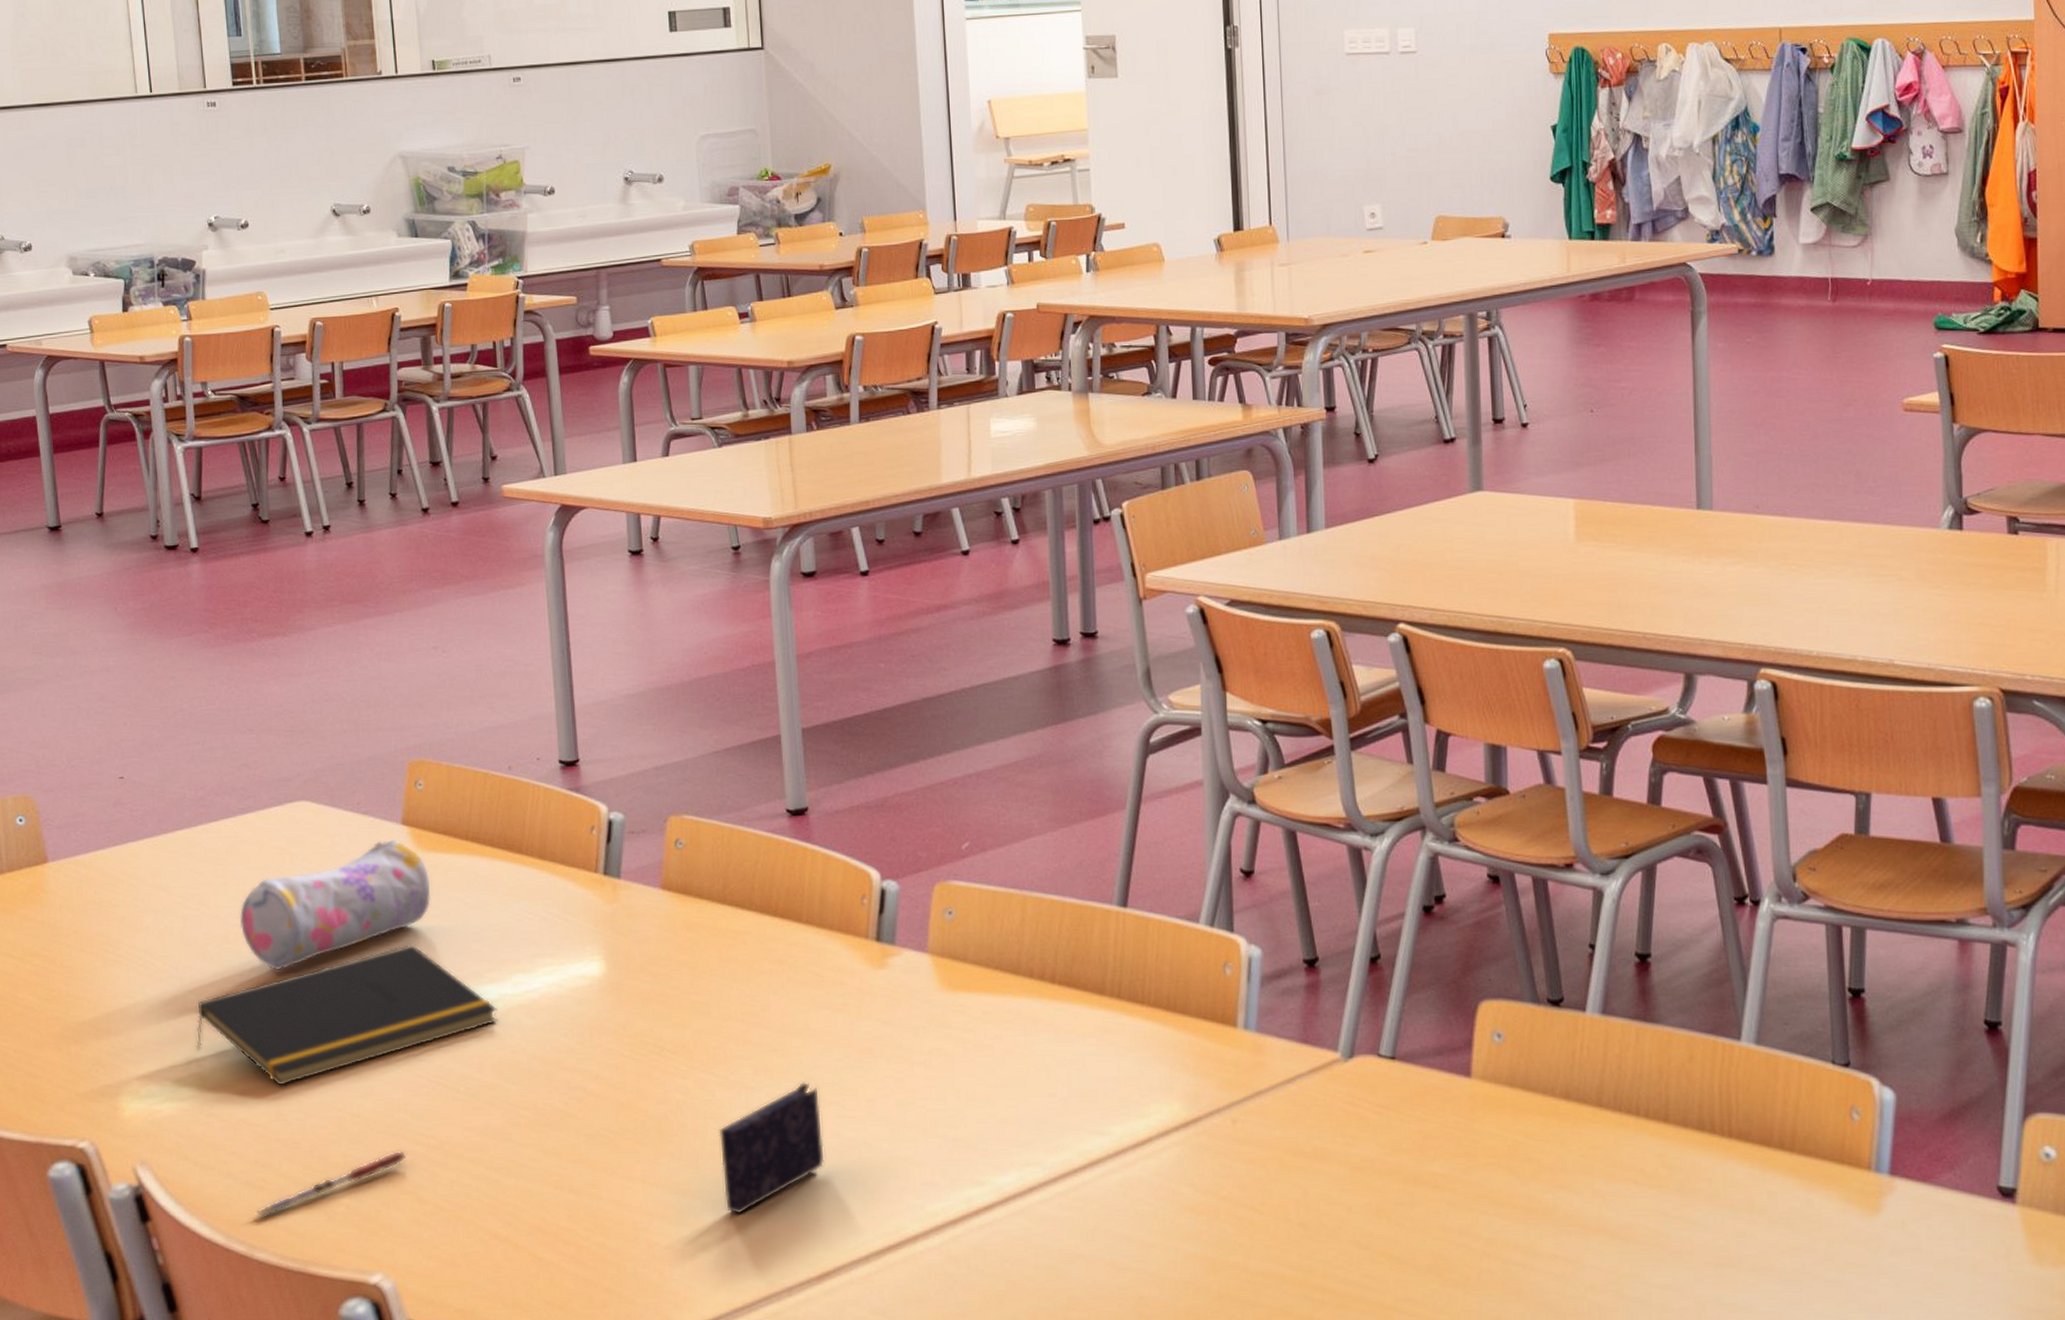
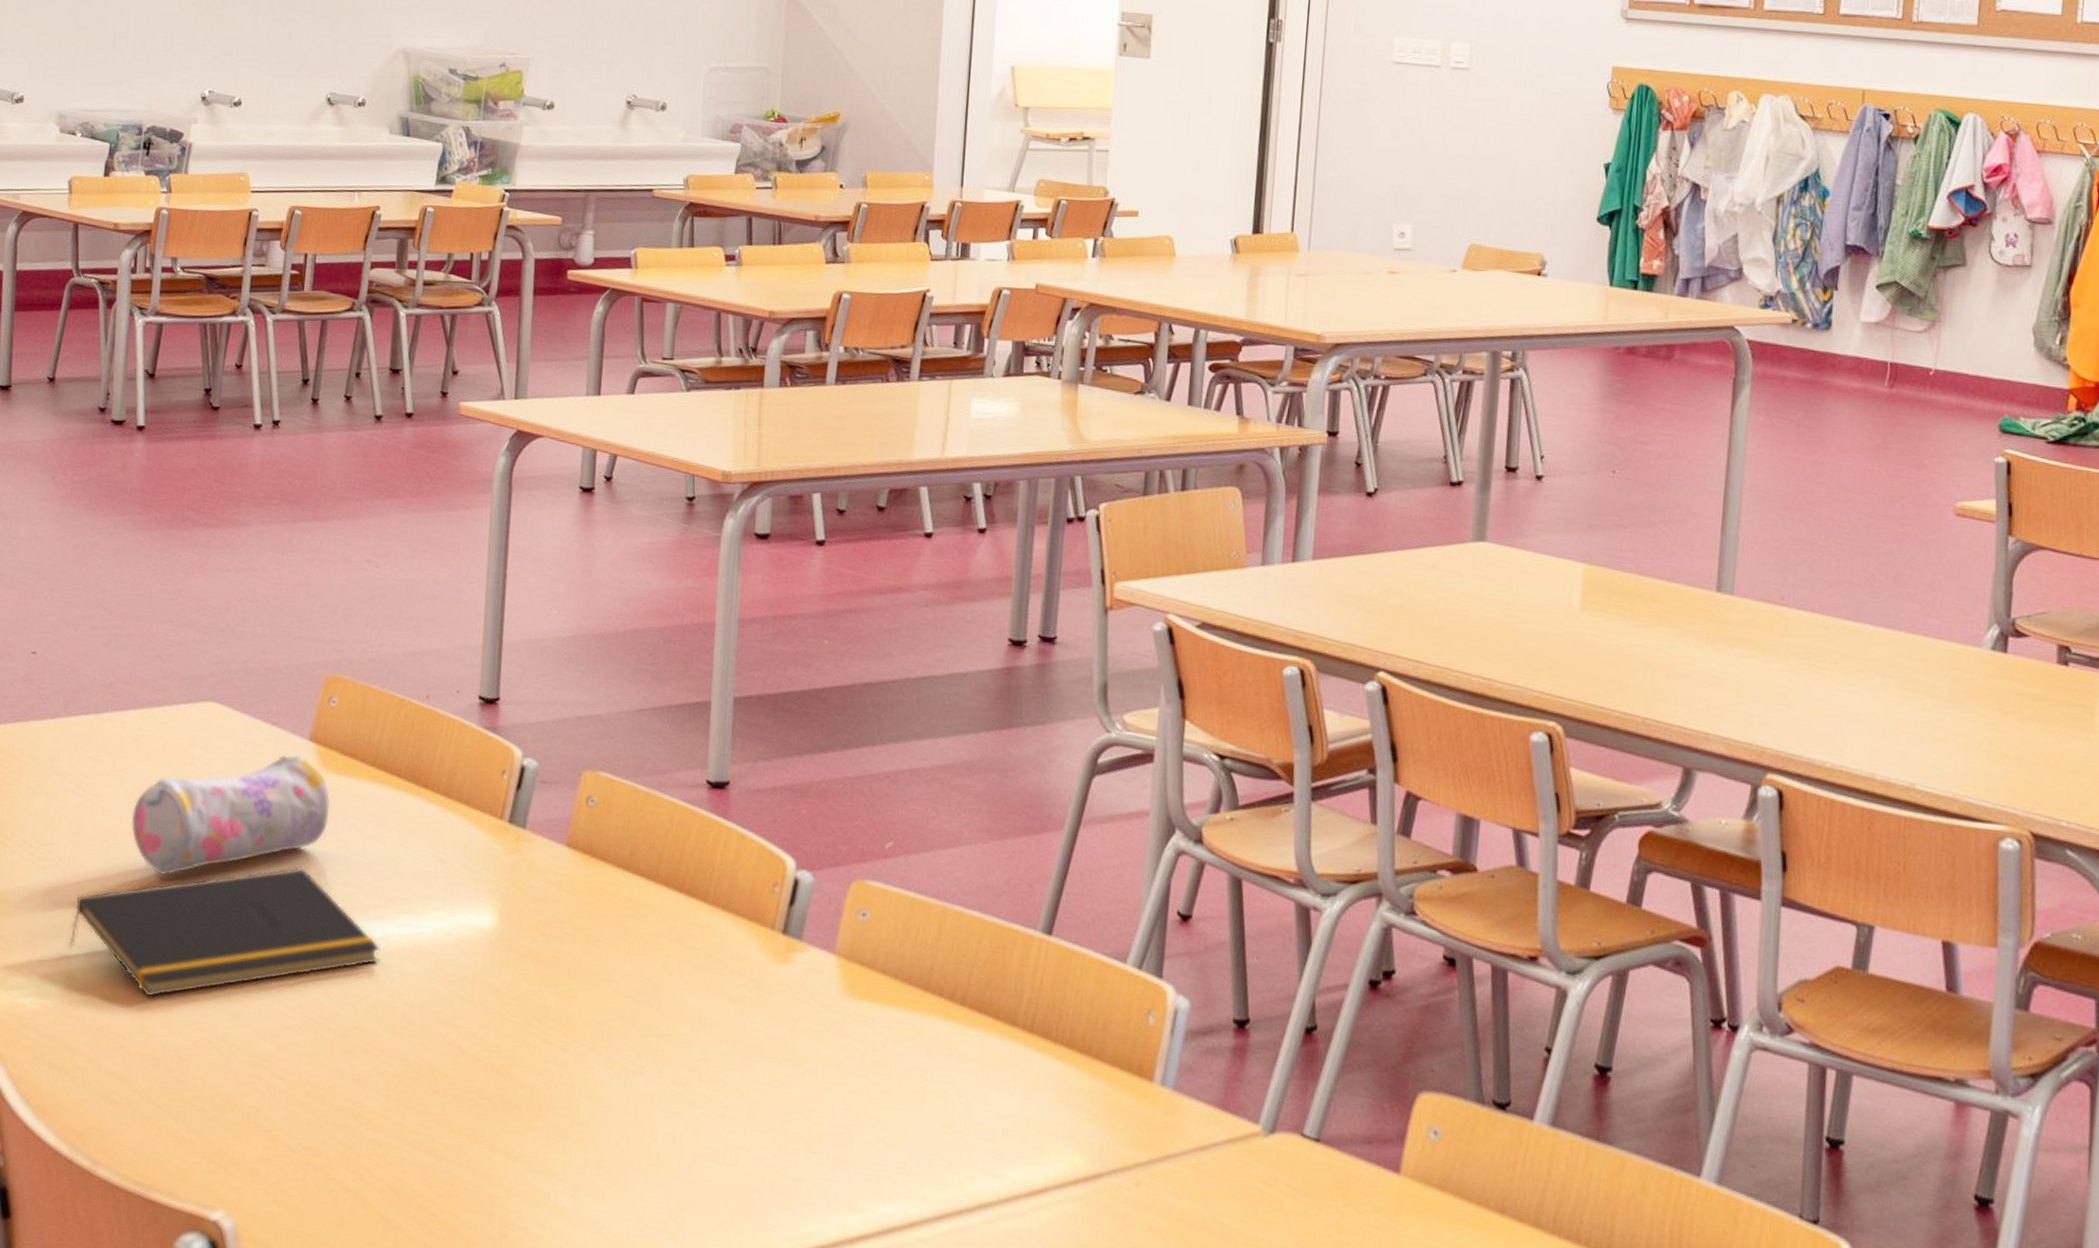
pen: present [255,1150,407,1217] -> none [104,1082,267,1132]
crayon box: present [719,1081,825,1214] -> none [588,1072,703,1204]

